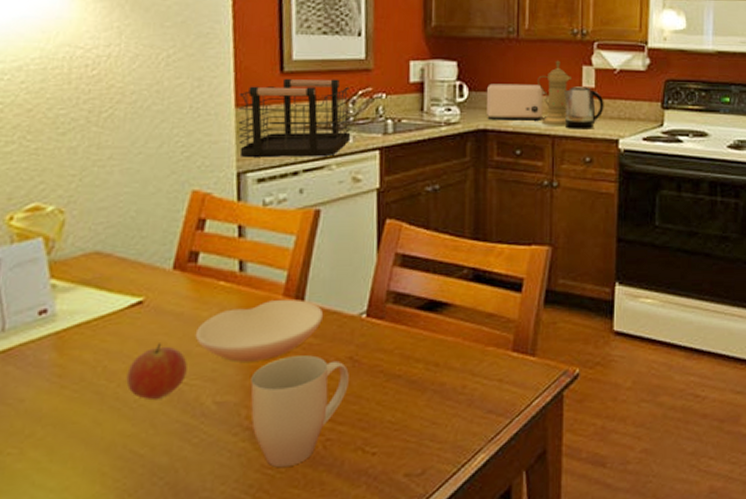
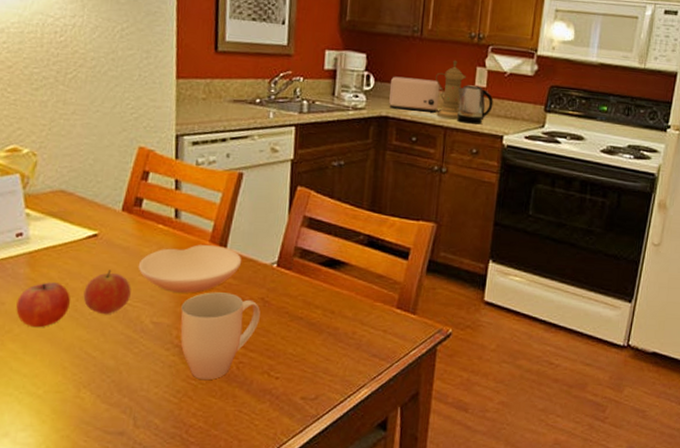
fruit: none [39,366,111,427] -> present [16,282,71,328]
dish rack: present [237,78,352,157] -> none [178,56,273,128]

